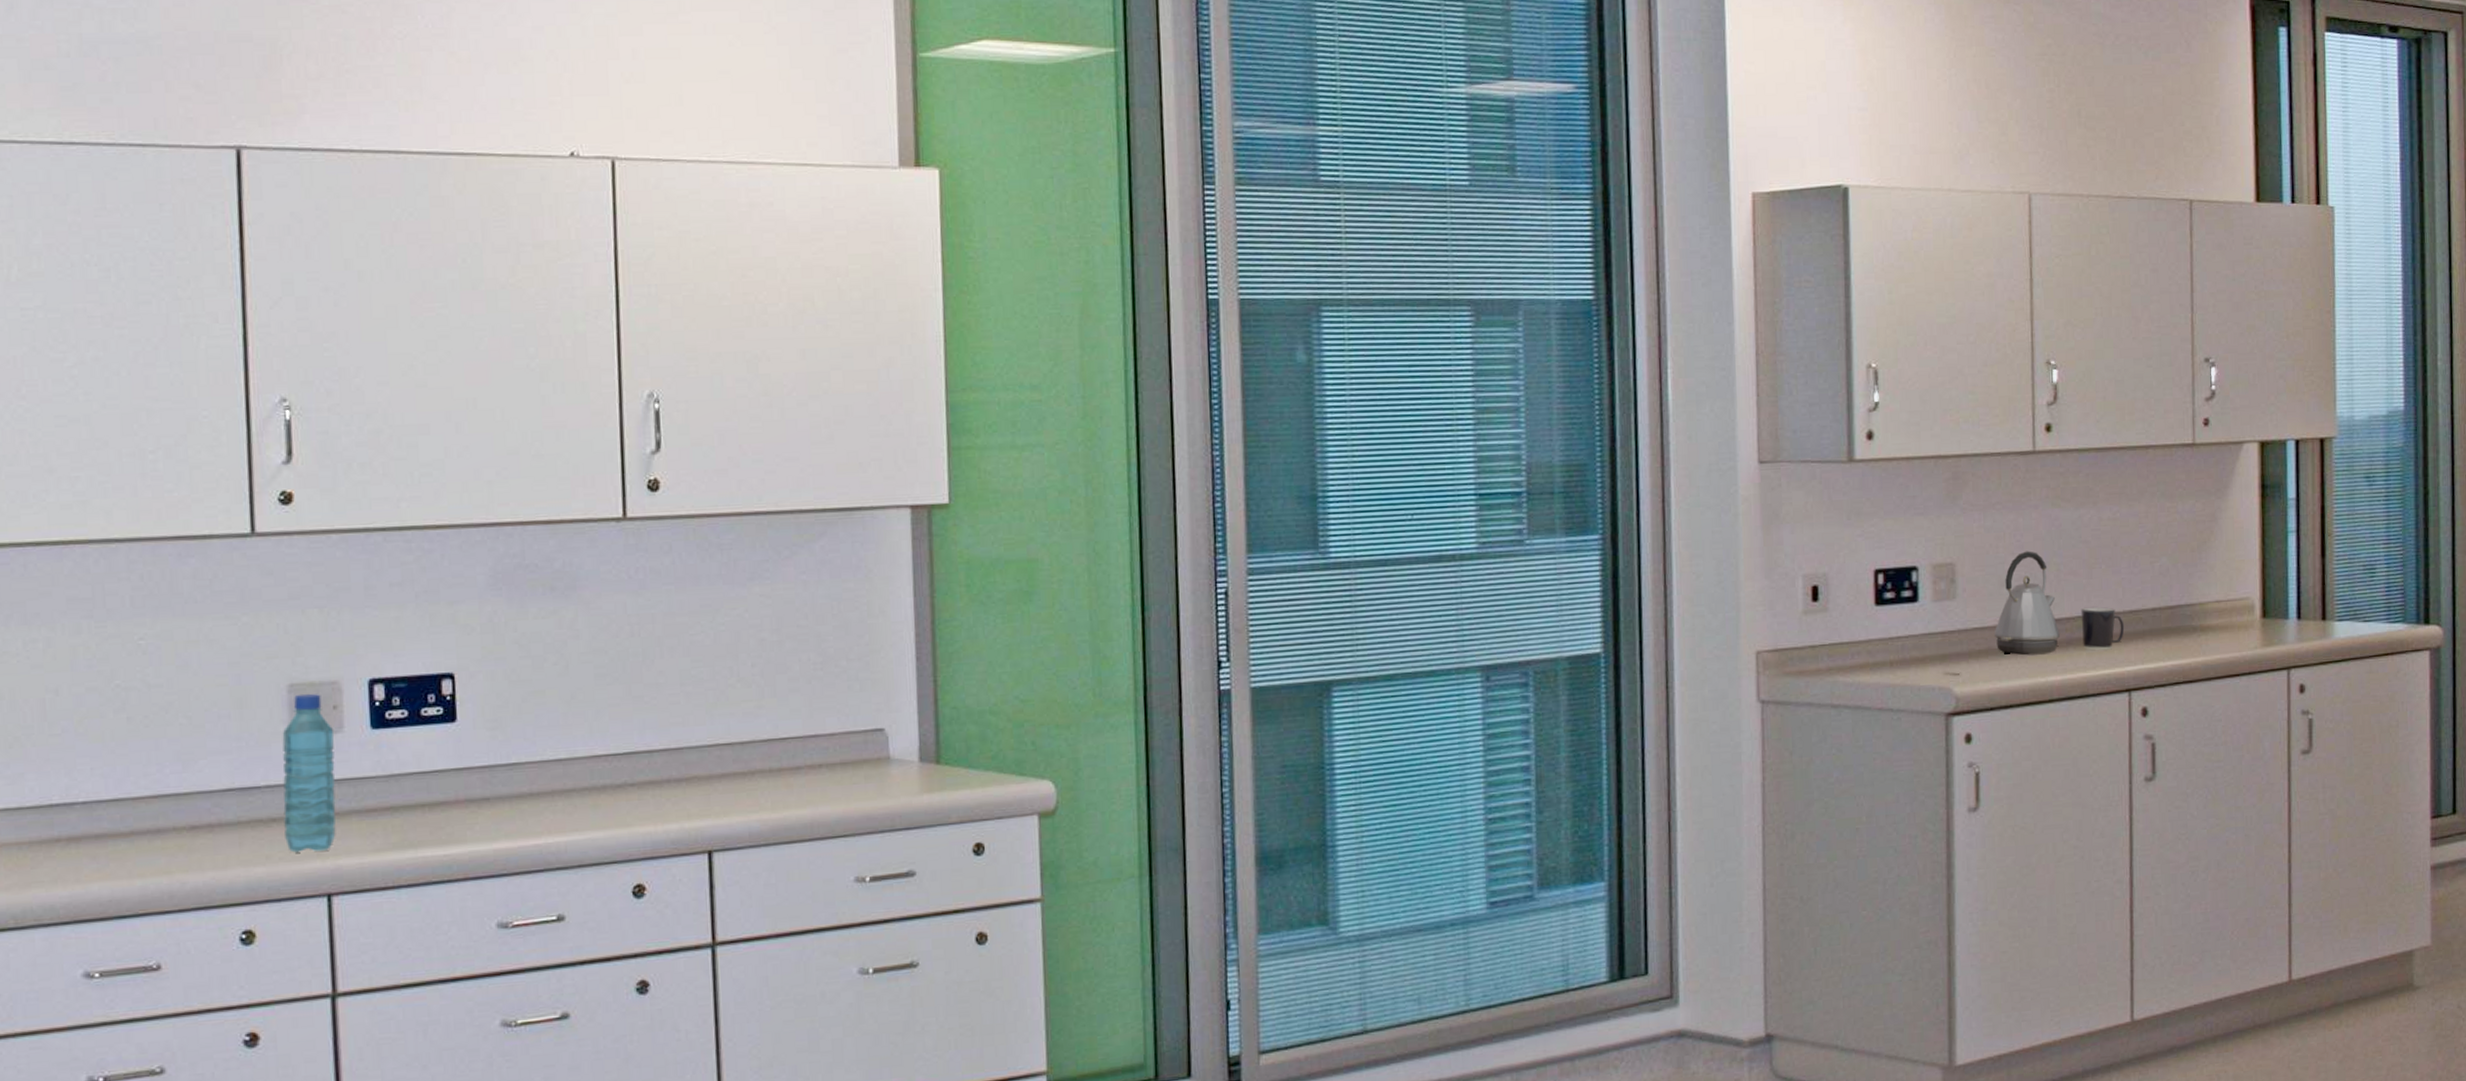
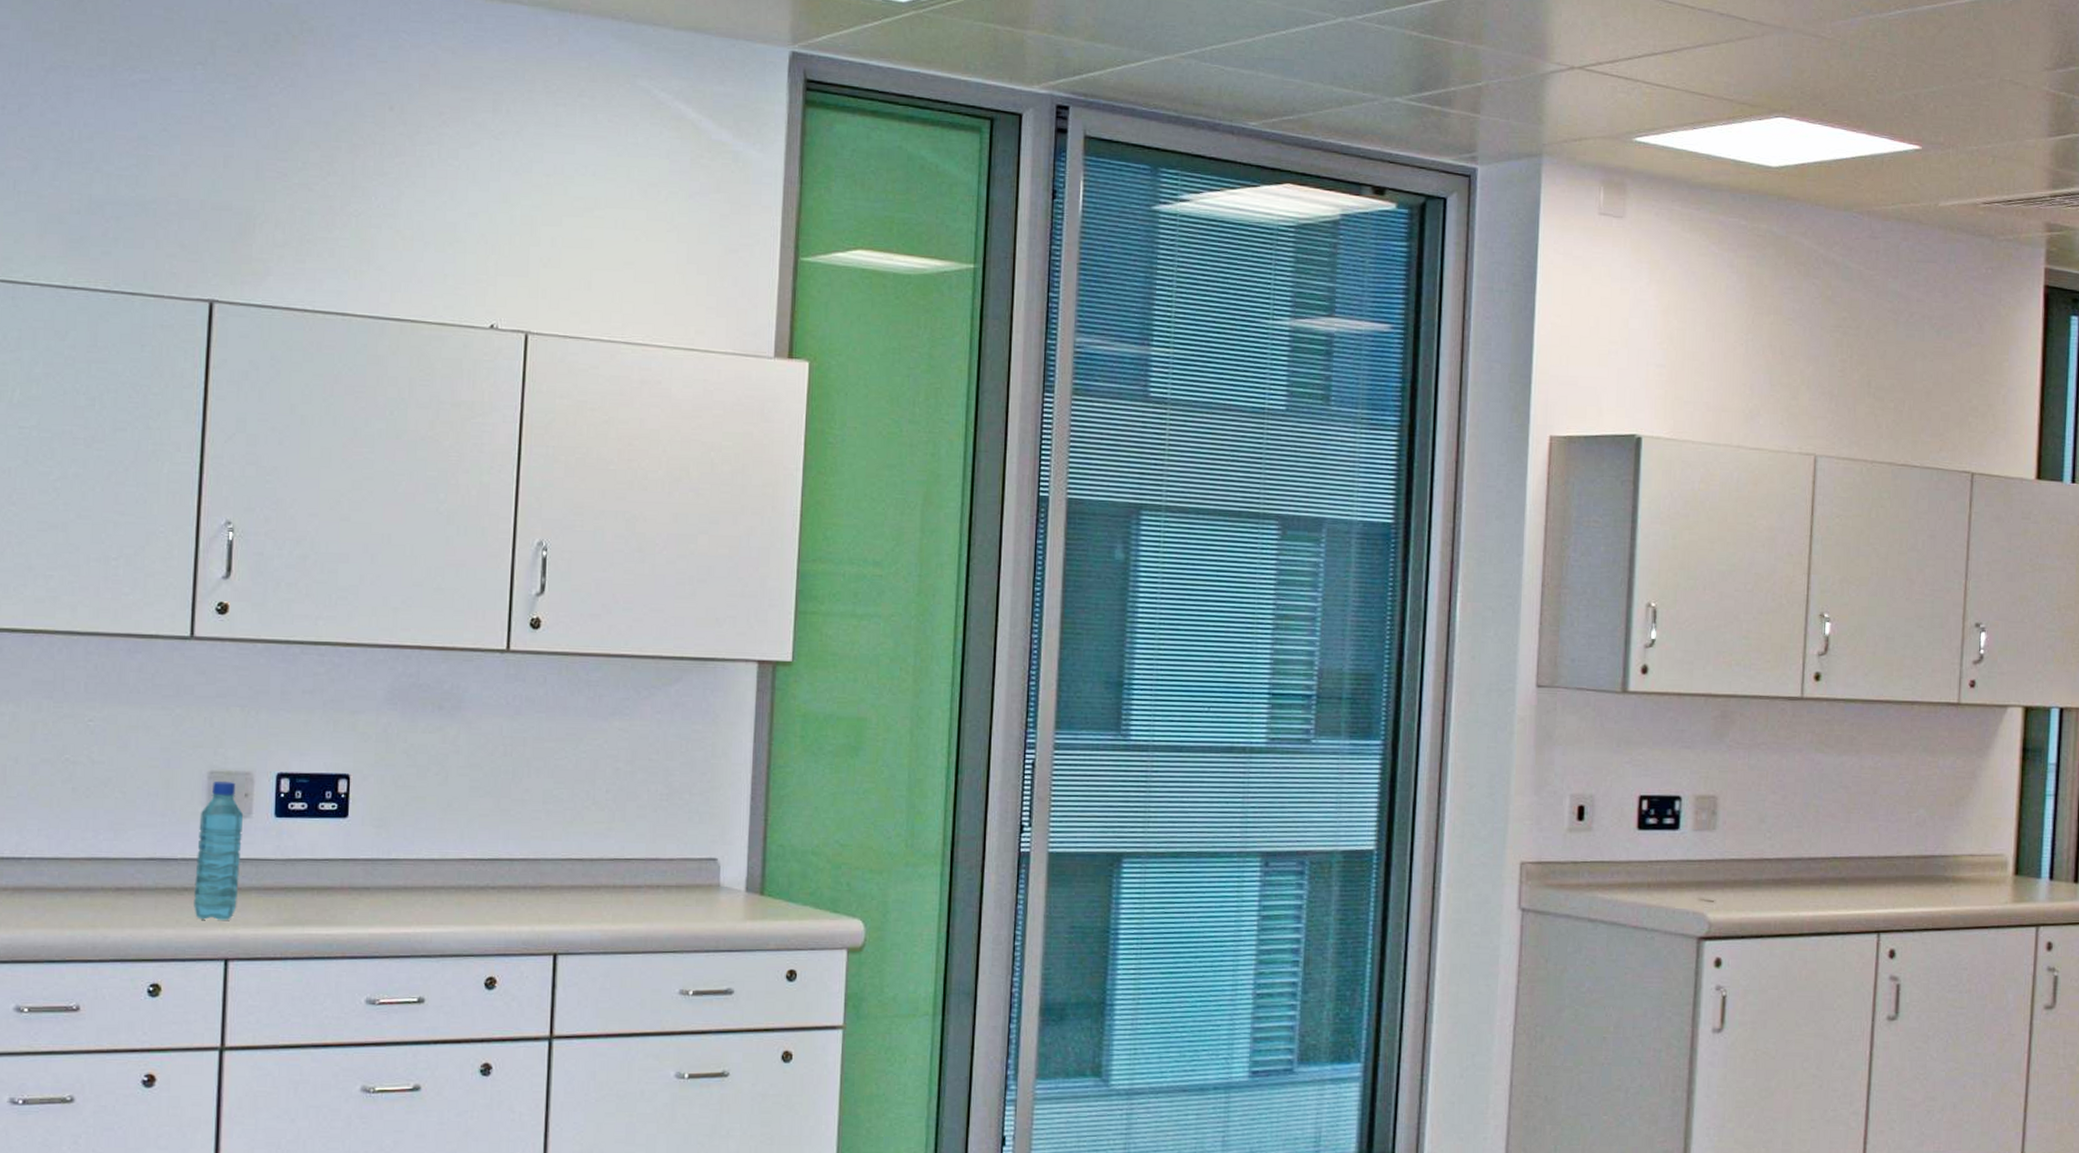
kettle: present [1994,551,2060,656] -> none [1750,791,1814,890]
mug: present [2080,607,2125,651] -> none [1836,849,1878,893]

